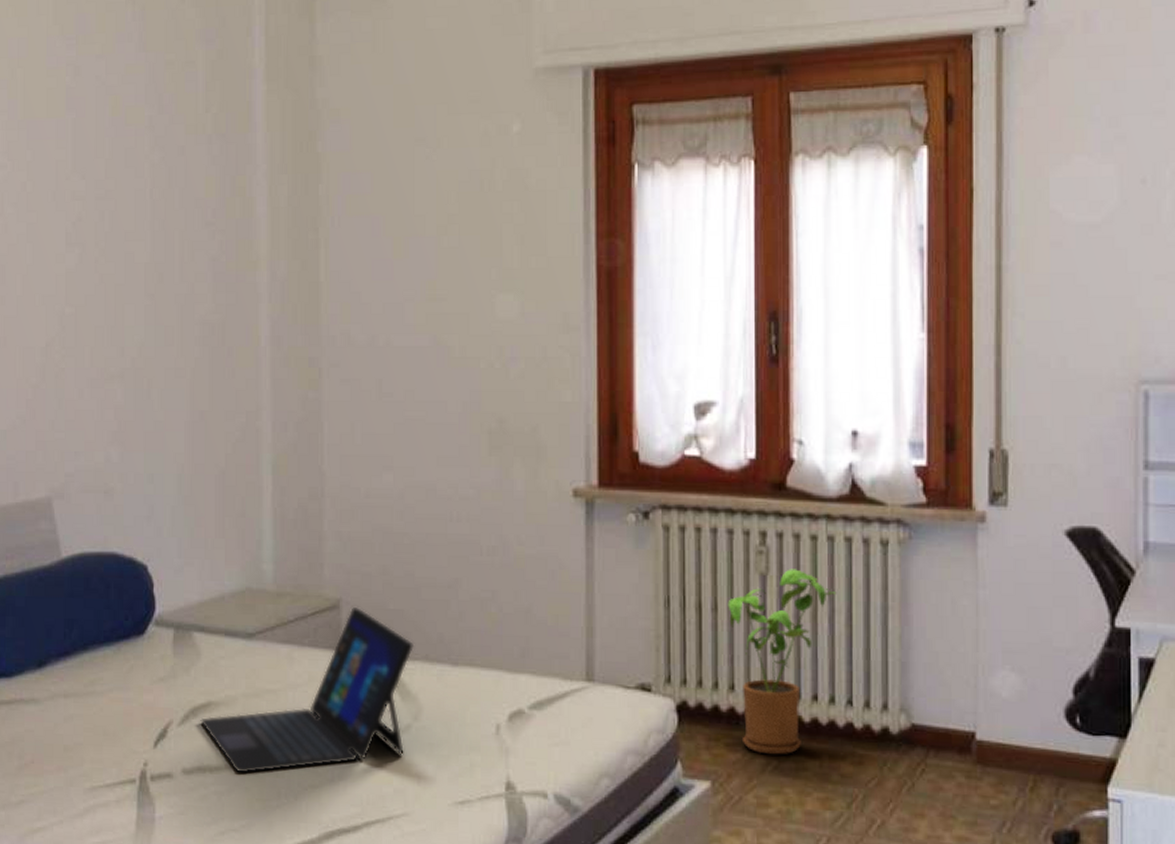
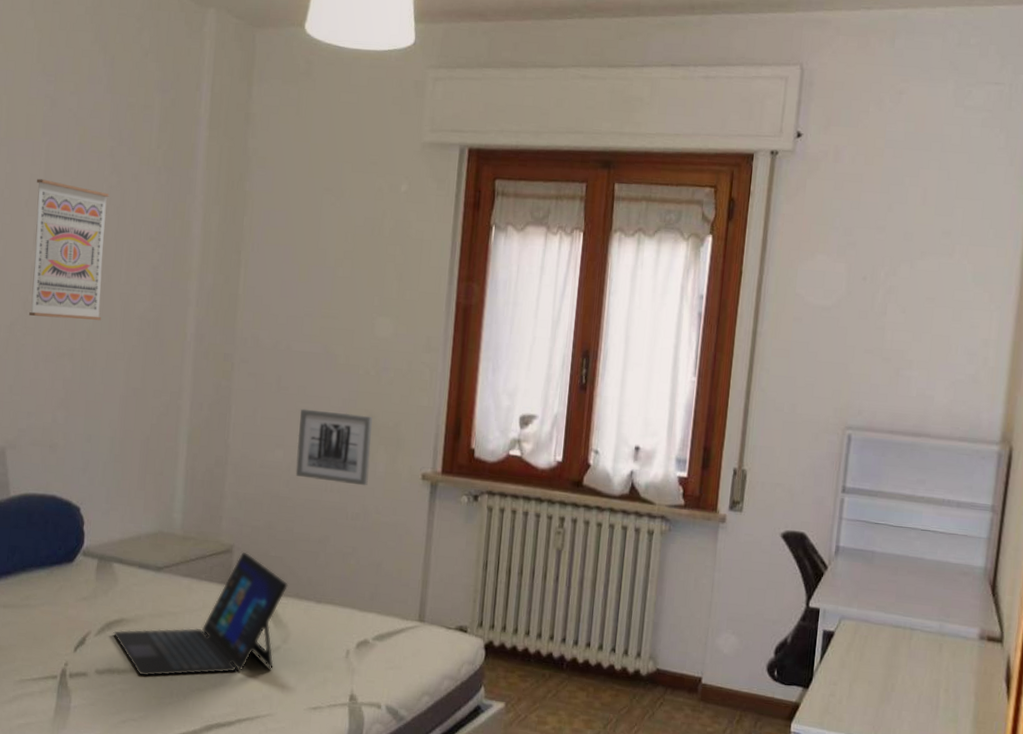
wall art: none [64,164,154,332] -> present [29,179,109,320]
wall art: none [409,418,504,511] -> present [295,409,373,486]
house plant: present [728,569,837,755] -> none [530,547,612,686]

